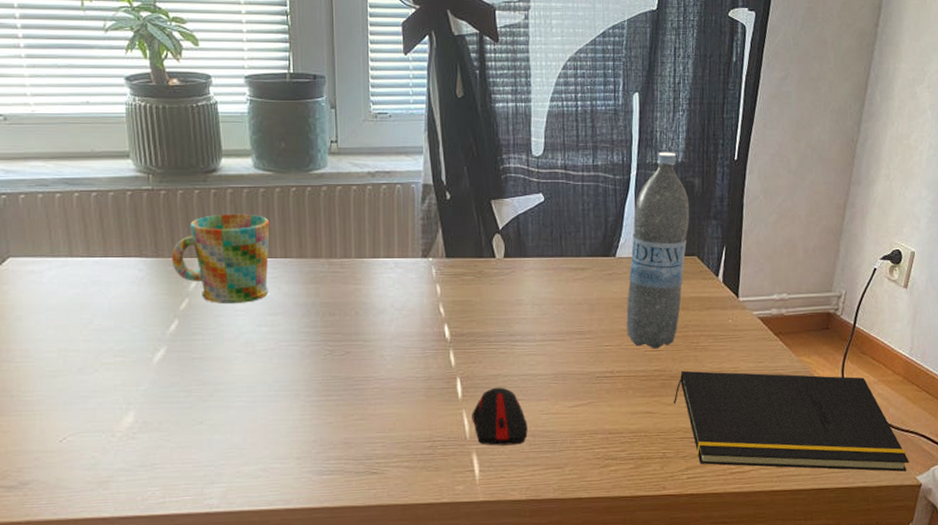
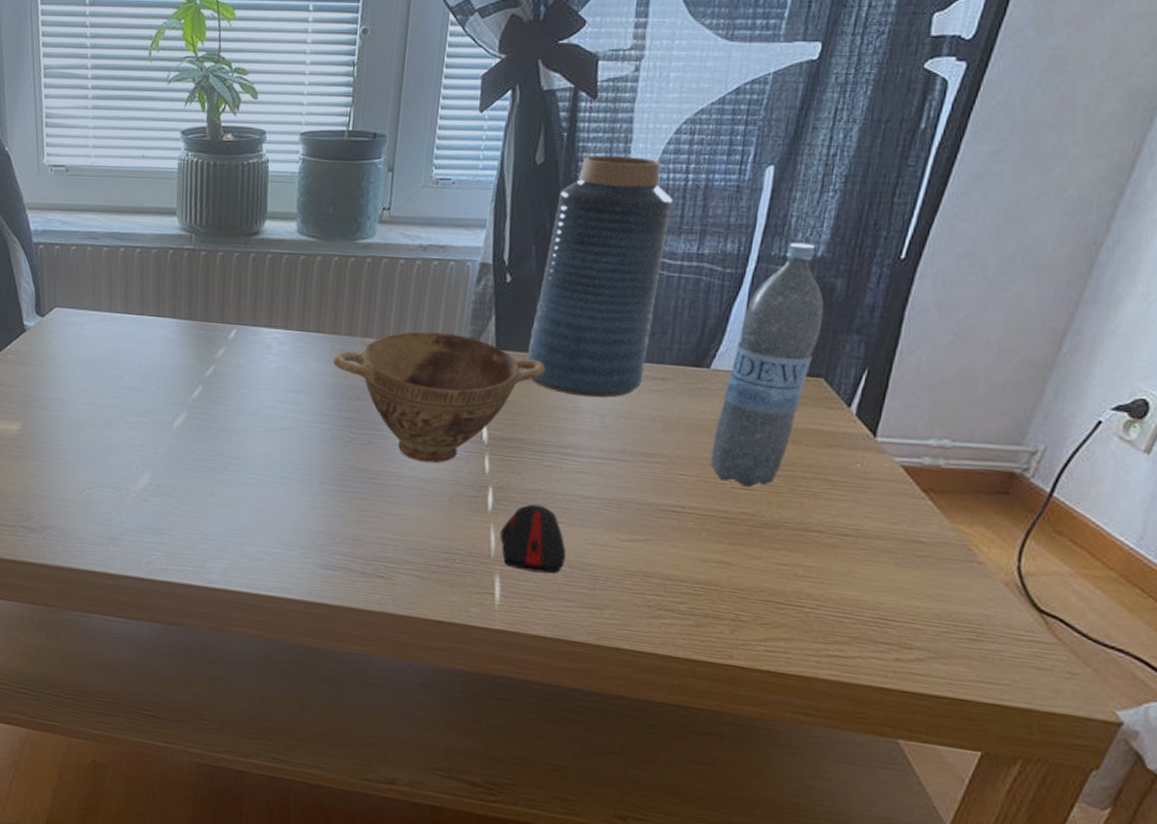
mug: present [171,214,270,305] -> none [203,280,306,377]
bowl: none [304,247,489,364] -> present [333,331,546,464]
vase: none [472,88,569,291] -> present [524,155,673,398]
notepad: present [673,370,909,472] -> none [760,518,1108,701]

